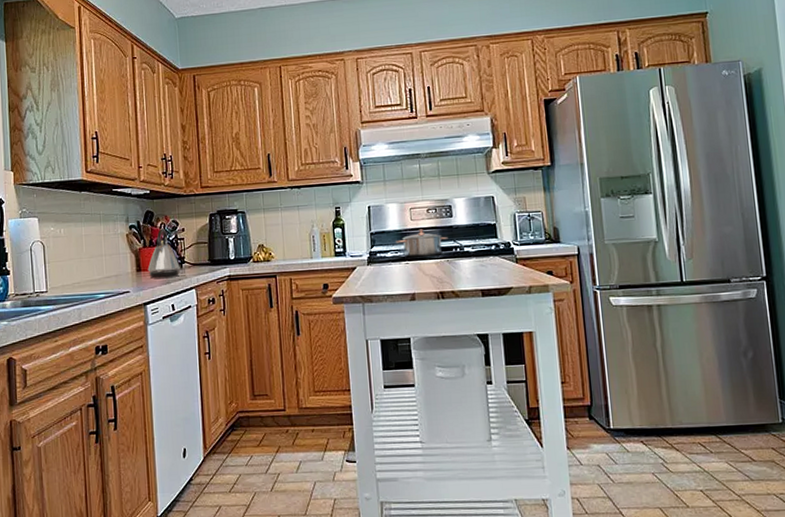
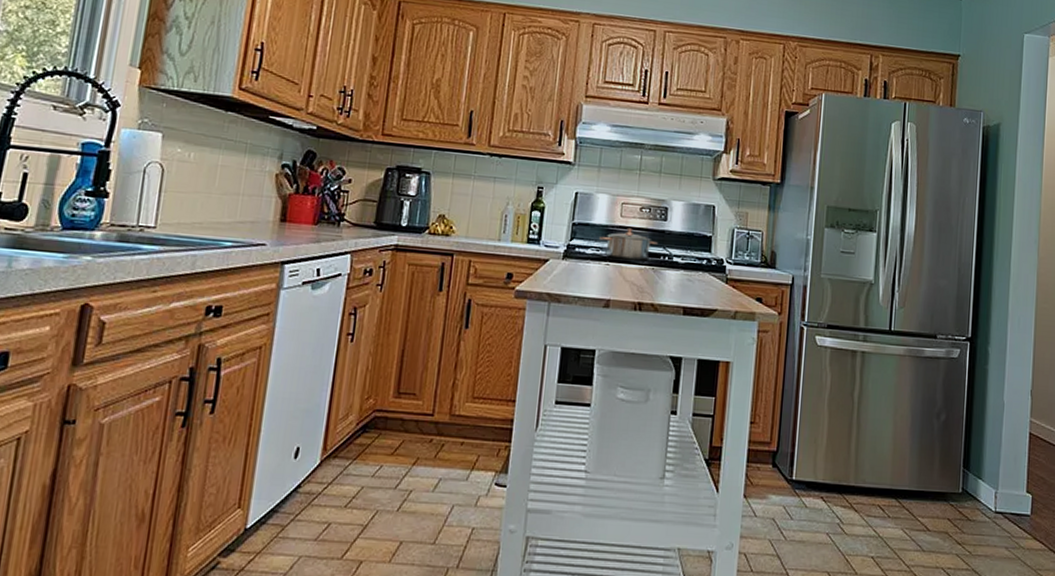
kettle: present [147,228,180,280] -> none [294,174,337,237]

